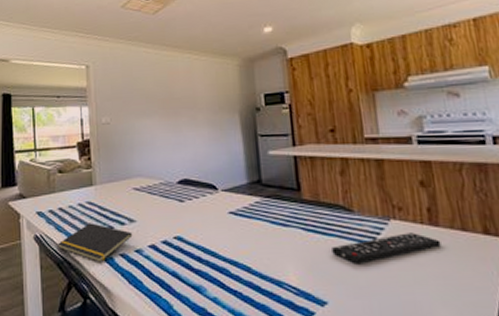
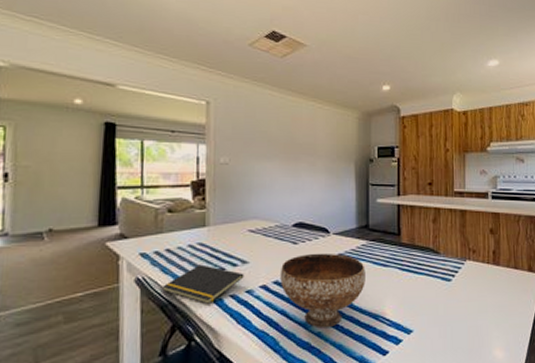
bowl: none [168,211,264,292] -> present [279,253,365,327]
remote control: present [332,233,441,265] -> none [420,271,500,298]

